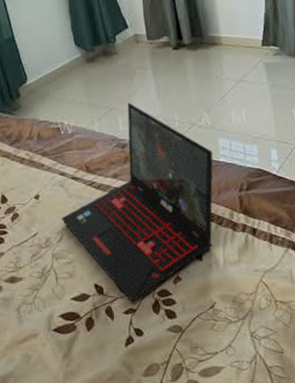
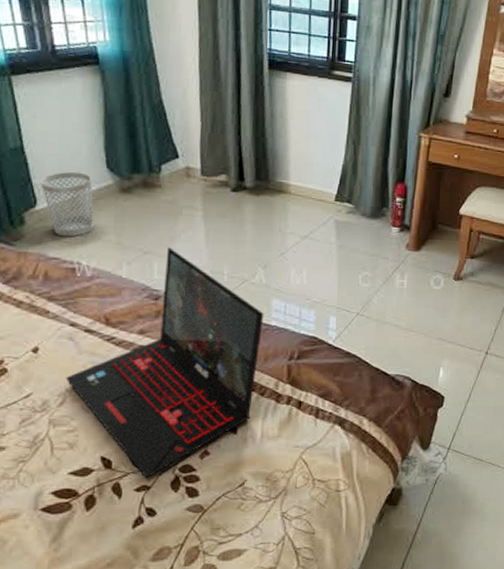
wastebasket: none [28,50,70,104] -> present [40,171,94,237]

